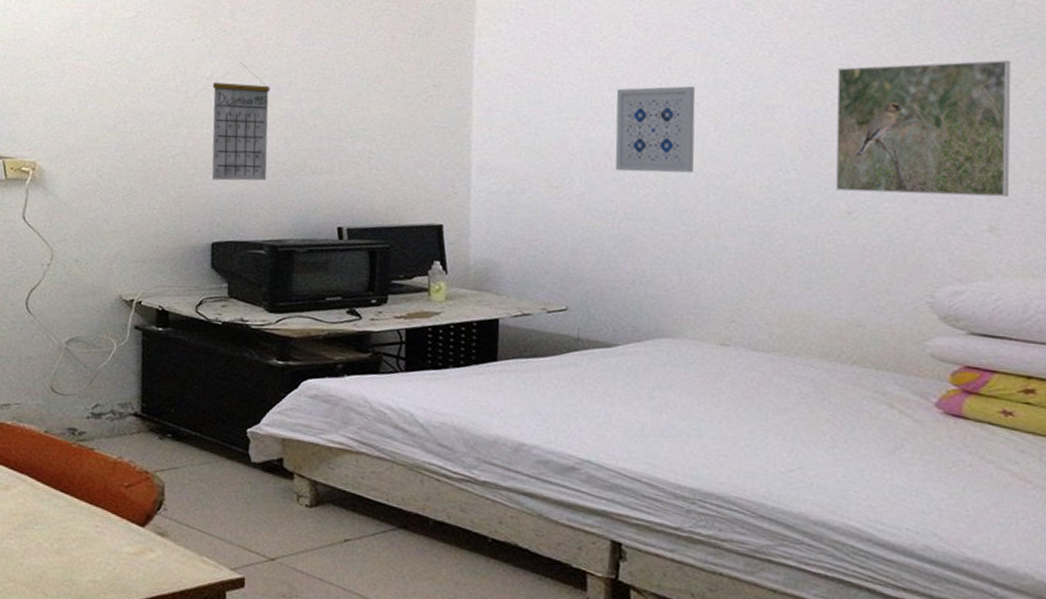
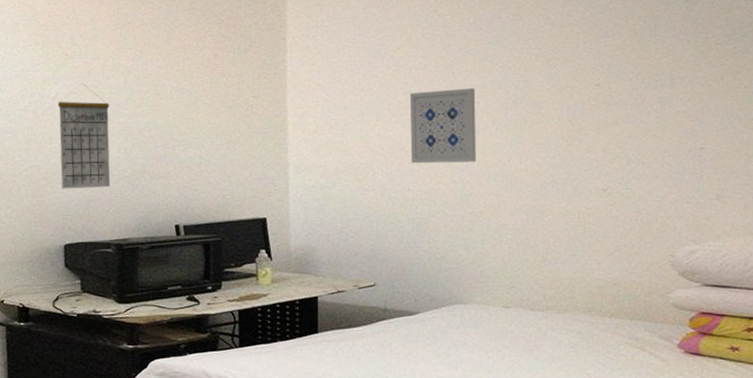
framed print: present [836,60,1011,198] -> none [592,55,732,172]

